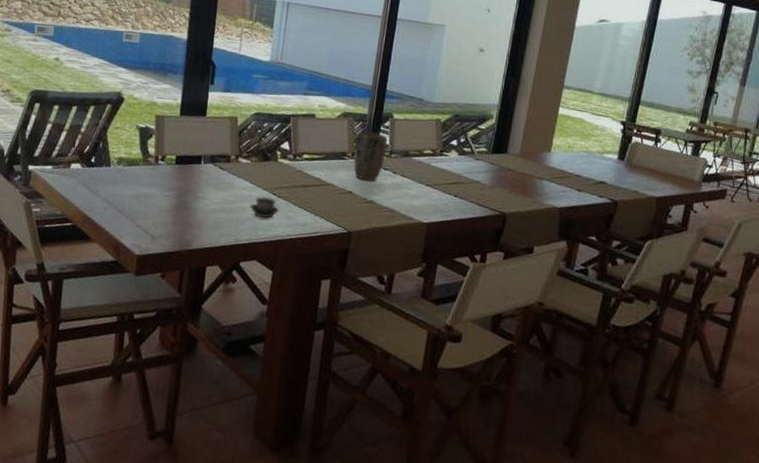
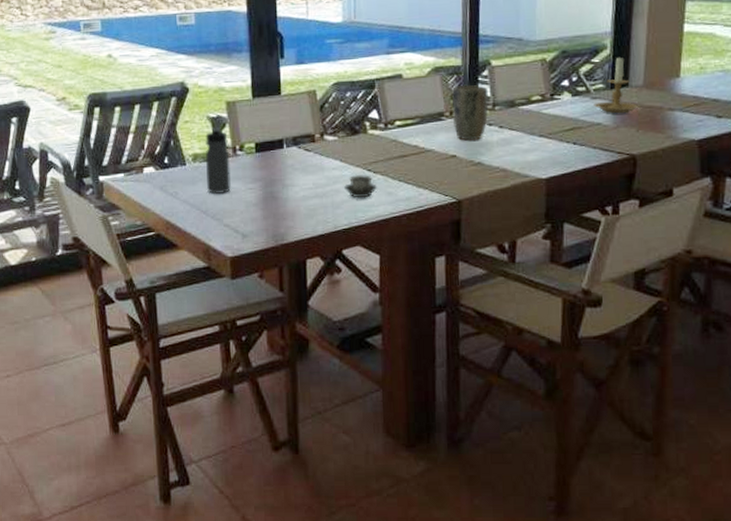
water bottle: none [125,137,153,197] -> present [205,127,231,194]
candle holder: none [476,126,515,176] -> present [594,55,641,114]

